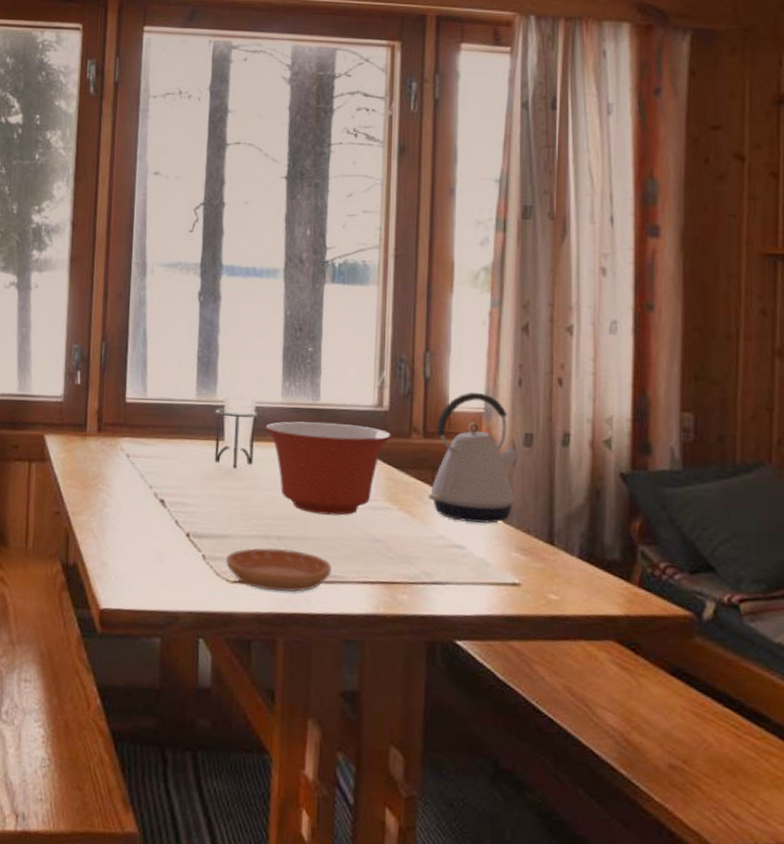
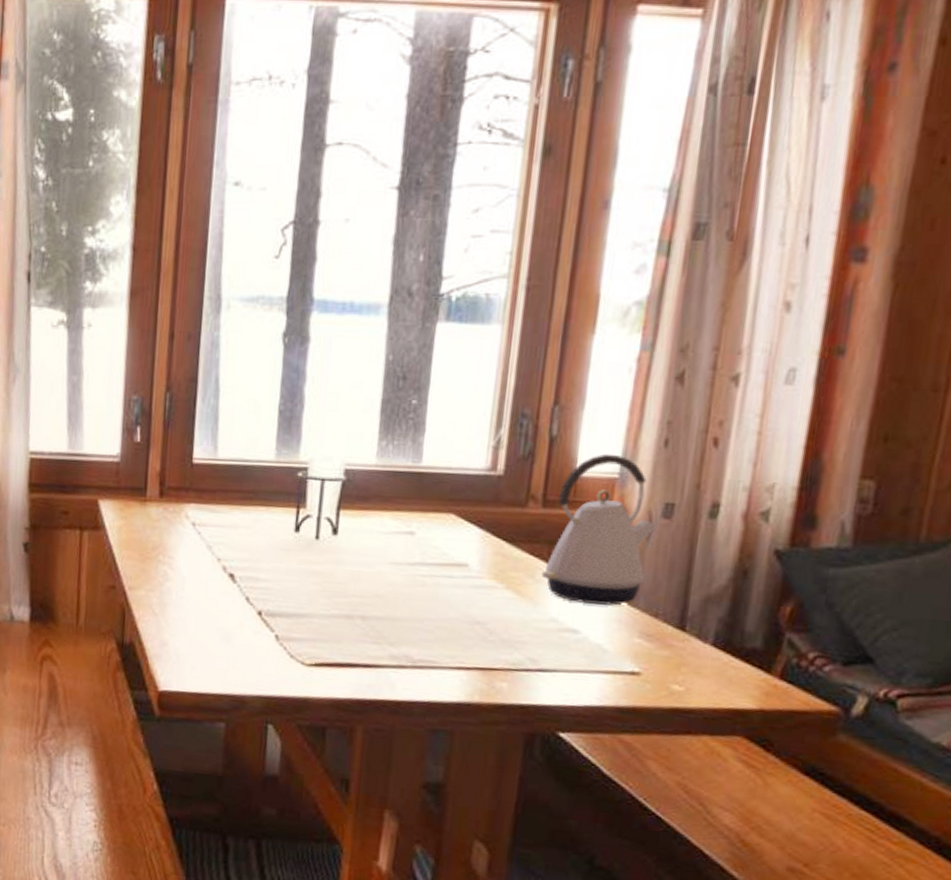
saucer: present [225,547,332,592] -> none [301,628,423,677]
mixing bowl: present [265,421,391,516] -> none [355,487,504,594]

